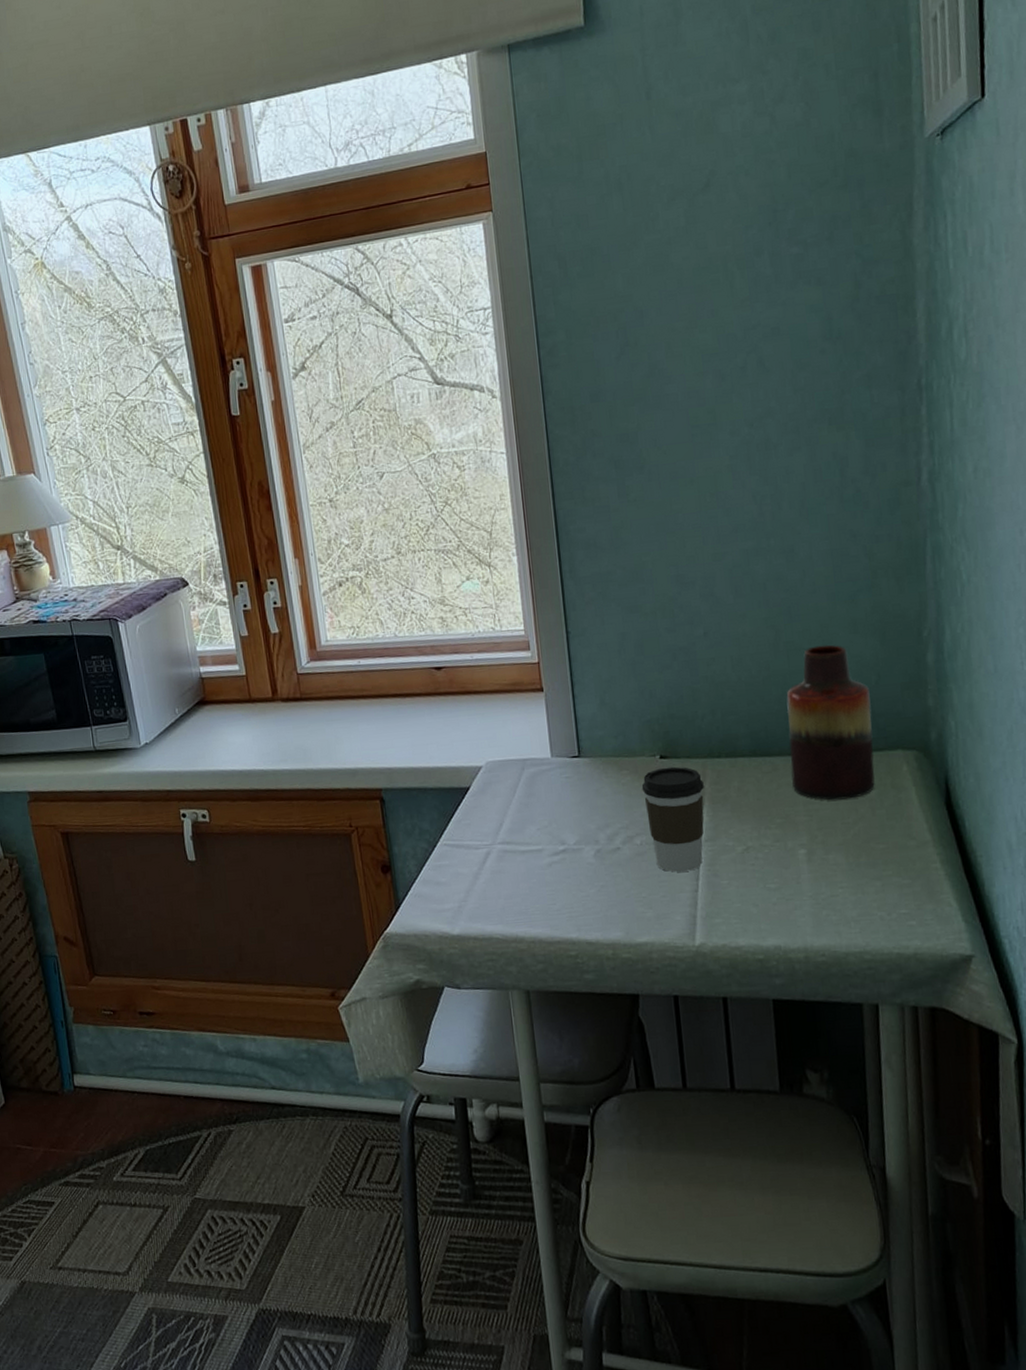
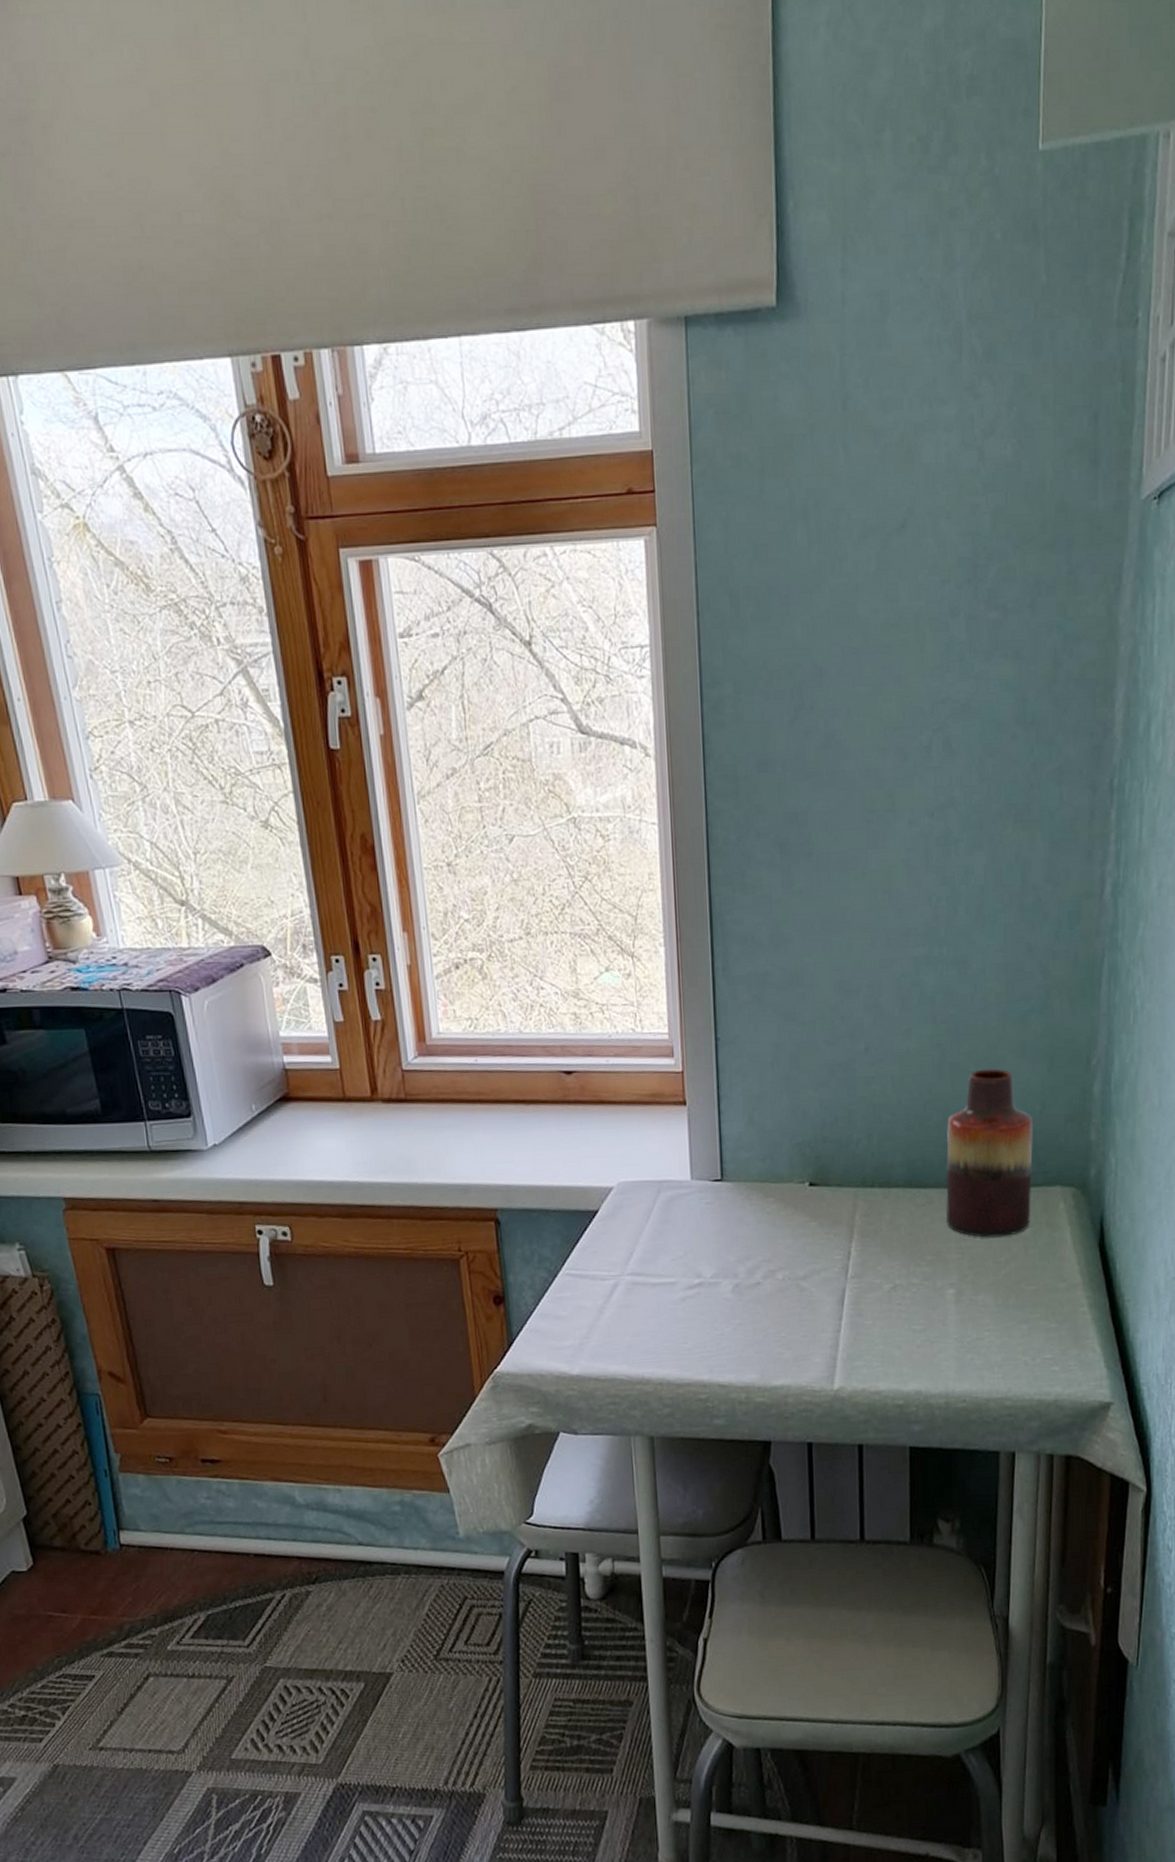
coffee cup: present [641,766,704,872] -> none [787,1195,854,1311]

